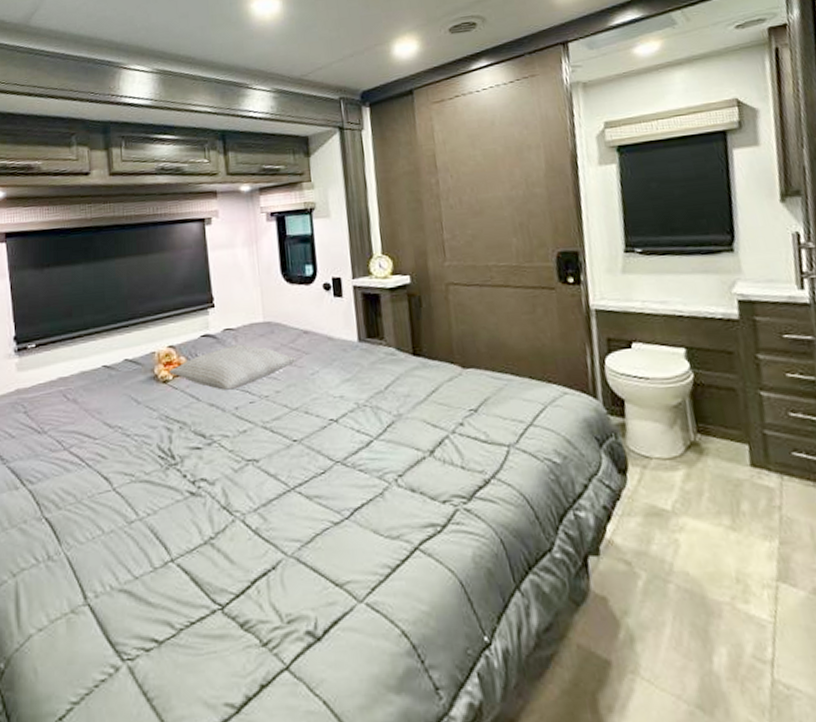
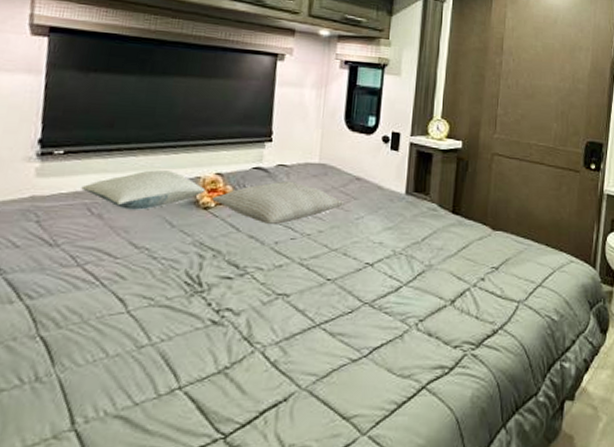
pillow: none [55,350,162,392] -> present [81,170,206,210]

